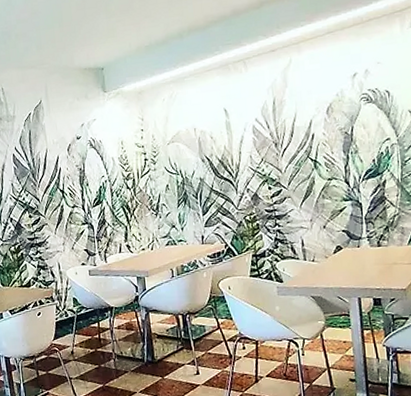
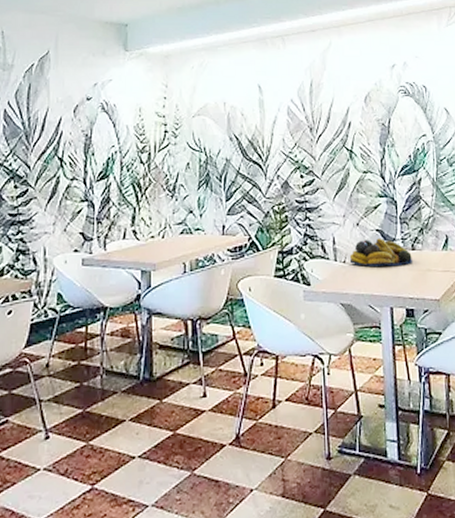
fruit bowl: none [318,237,380,264] -> present [349,238,413,267]

